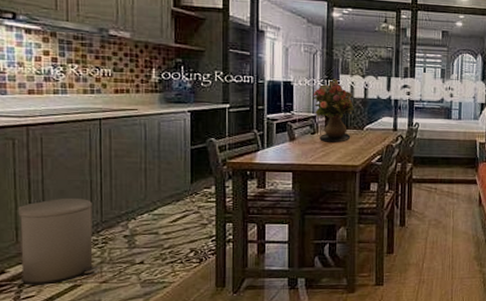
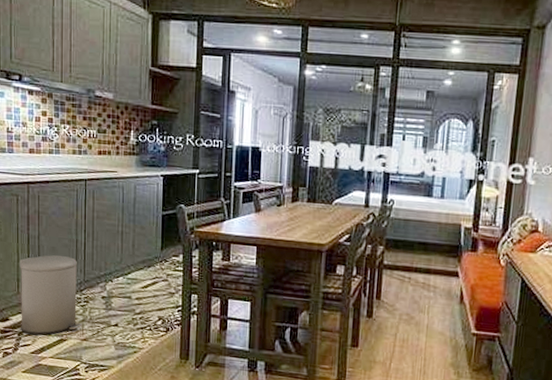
bouquet: present [313,78,354,144] -> none [280,144,323,218]

